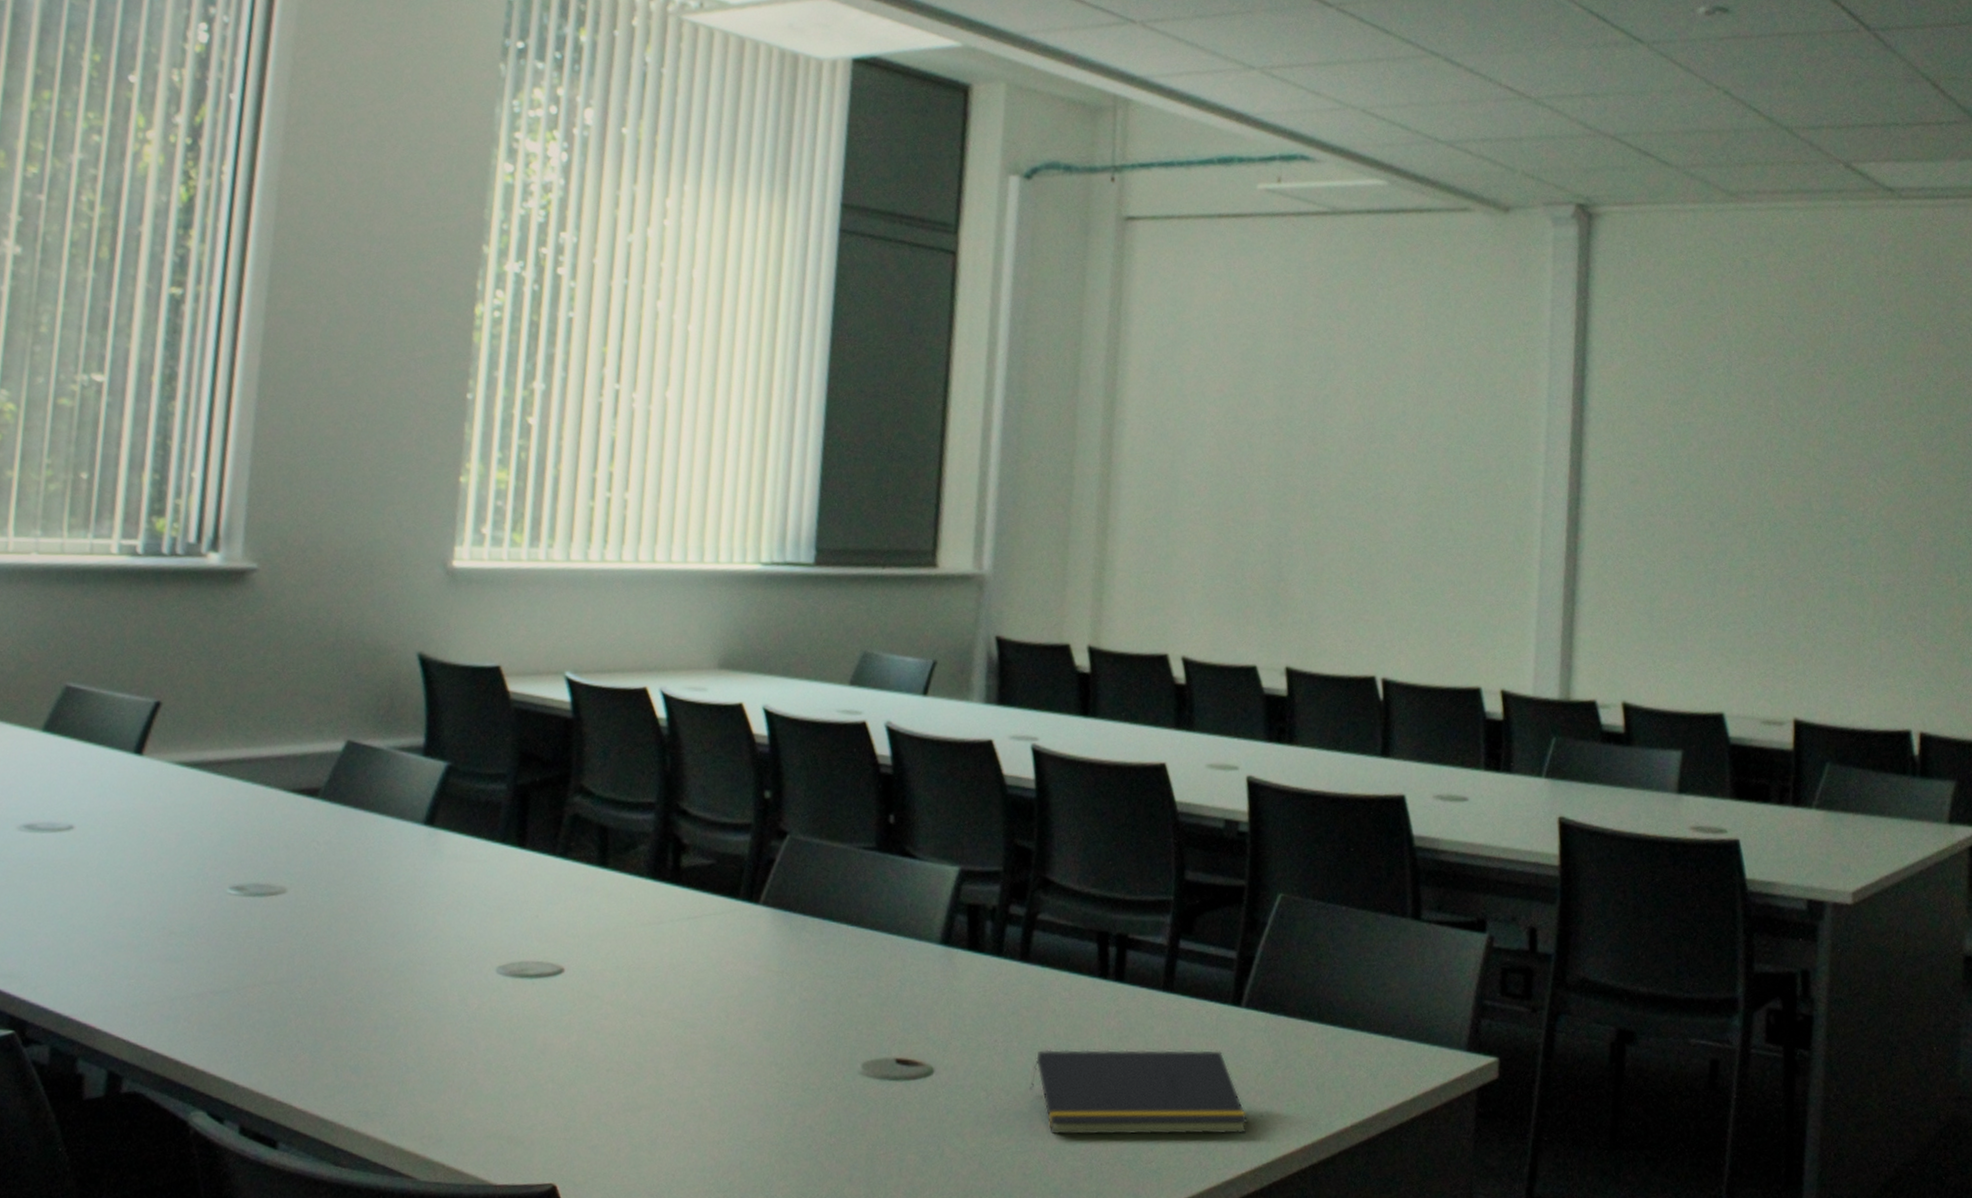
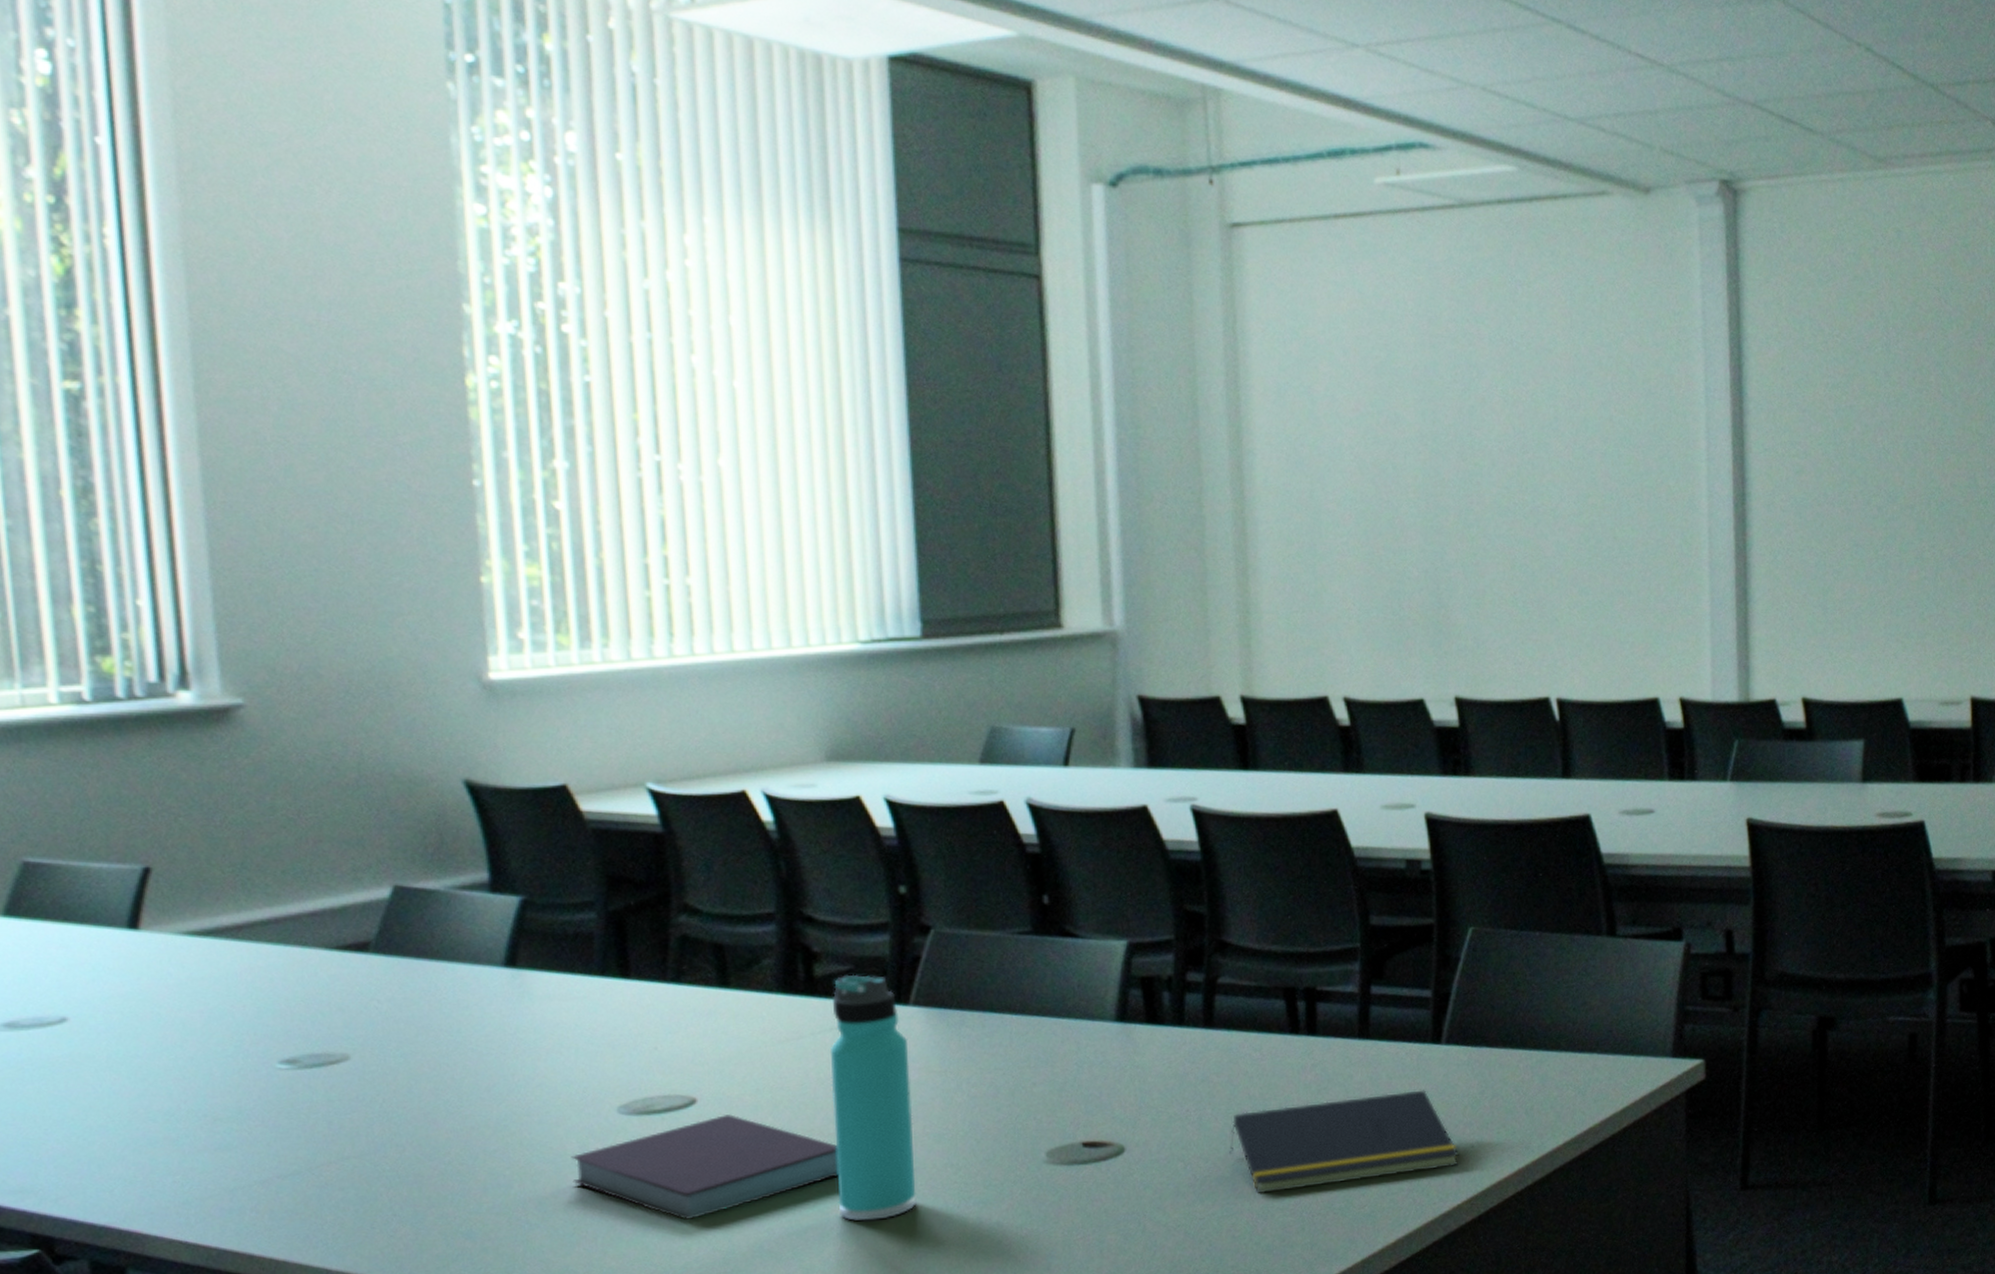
notebook: none [449,987,678,1083] -> present [571,1114,840,1220]
thermos bottle: none [671,868,754,1108] -> present [831,974,917,1222]

